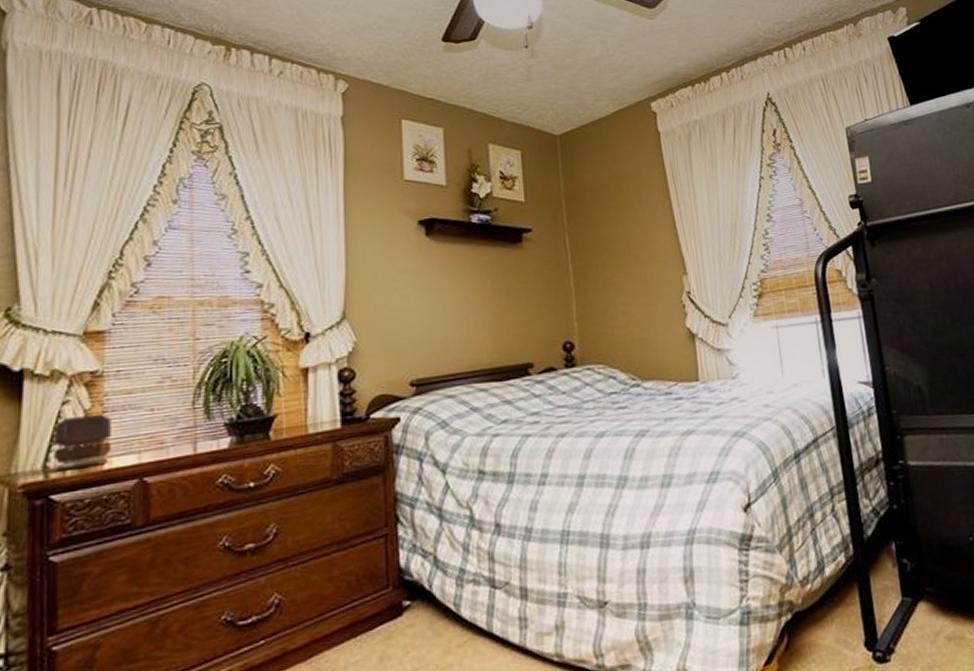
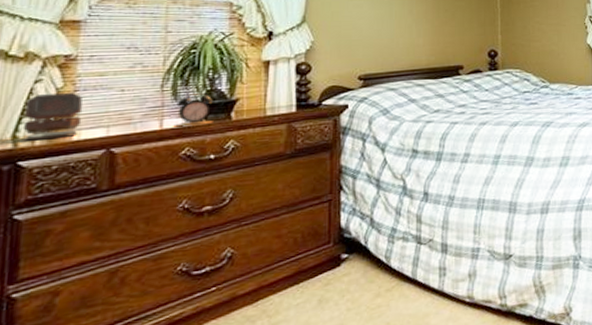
alarm clock: none [208,410,252,451] -> present [173,93,215,127]

